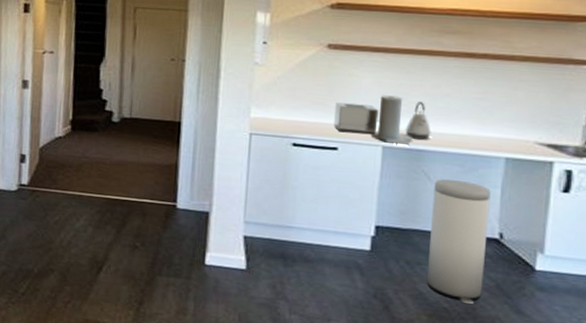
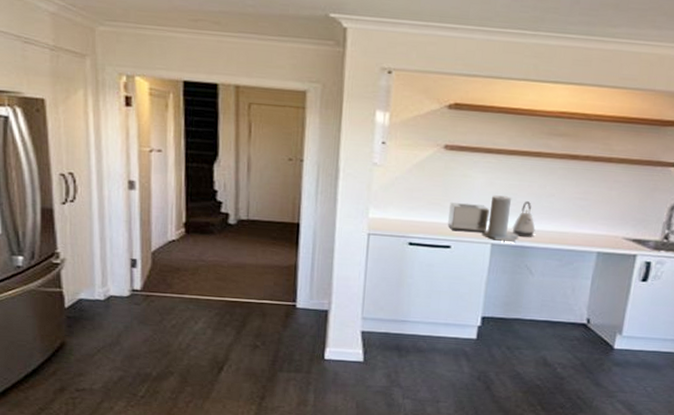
pedal bin: present [426,179,491,305] -> none [523,272,583,381]

